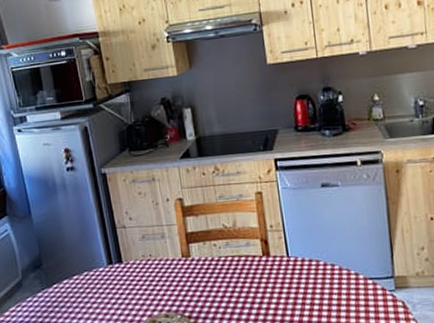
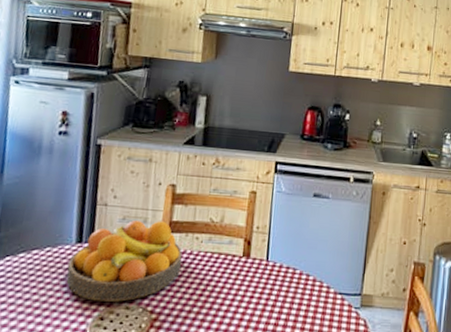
fruit bowl: none [105,234,207,313] -> present [66,220,182,302]

